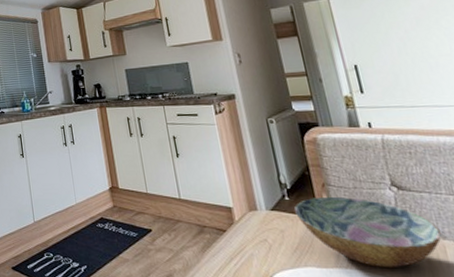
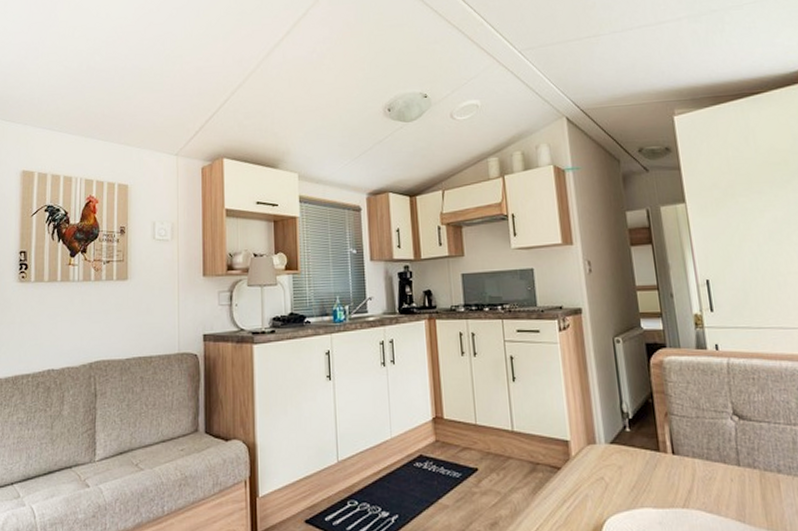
bowl: present [293,196,443,269] -> none [634,427,778,507]

